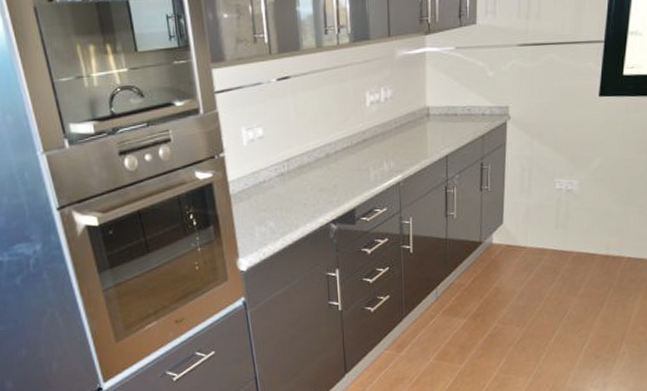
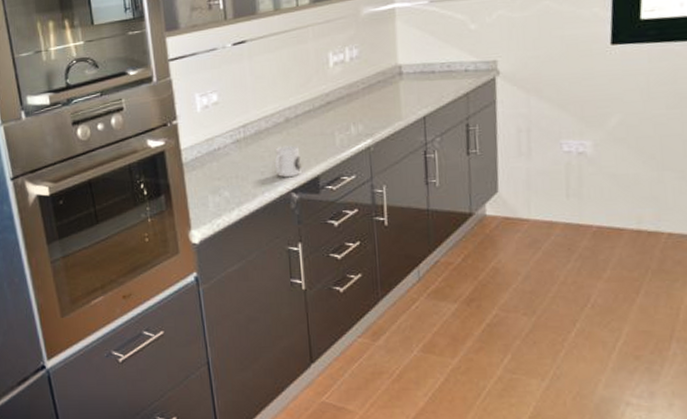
mug: none [315,179,340,210] -> present [274,145,301,178]

